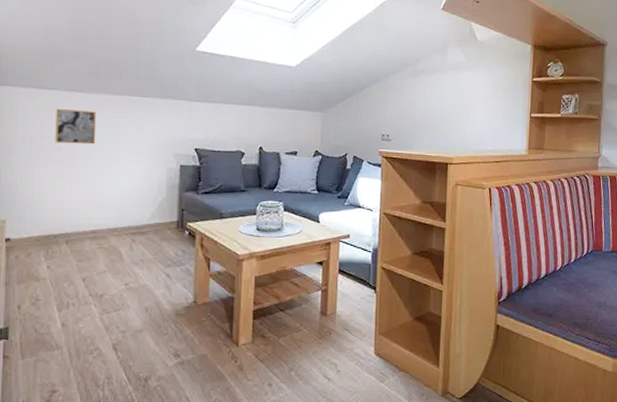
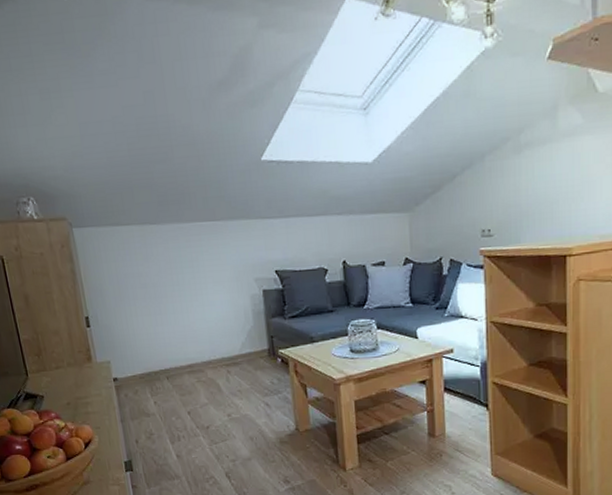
wall art: present [55,108,97,145] -> none [134,242,177,281]

